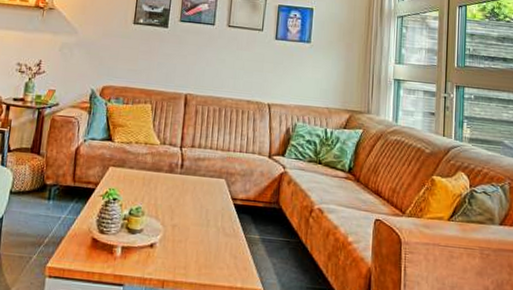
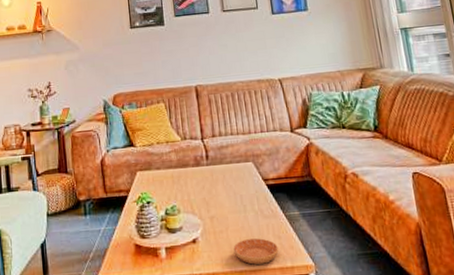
saucer: none [188,253,232,280] -> present [233,238,279,265]

